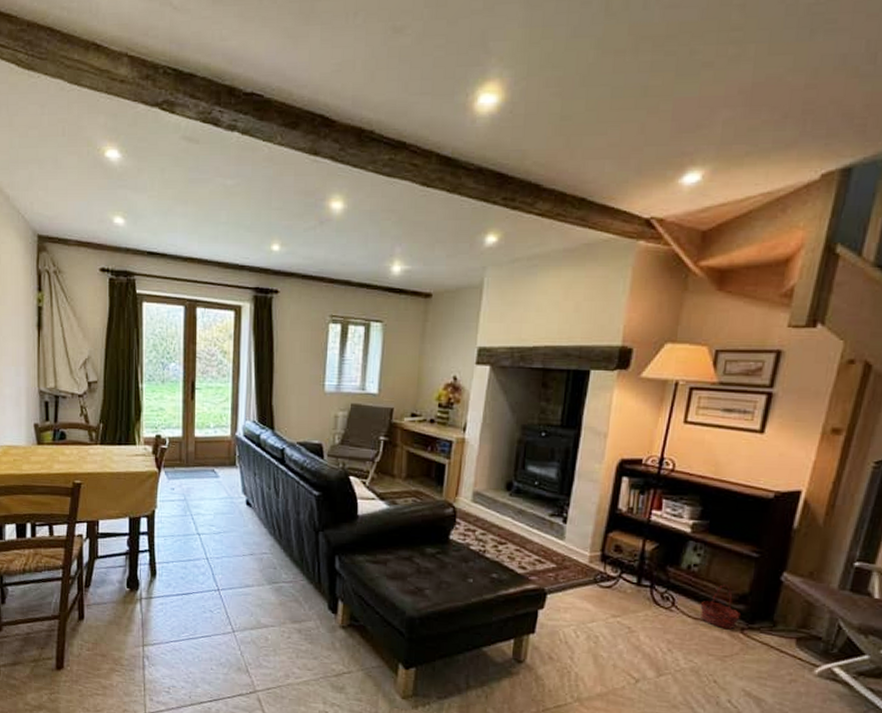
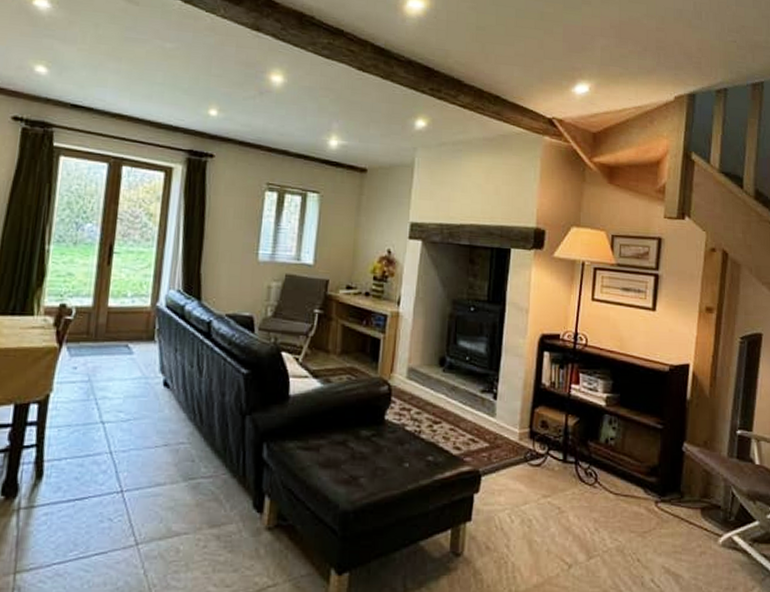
basket: present [700,584,740,629] -> none [619,457,653,502]

